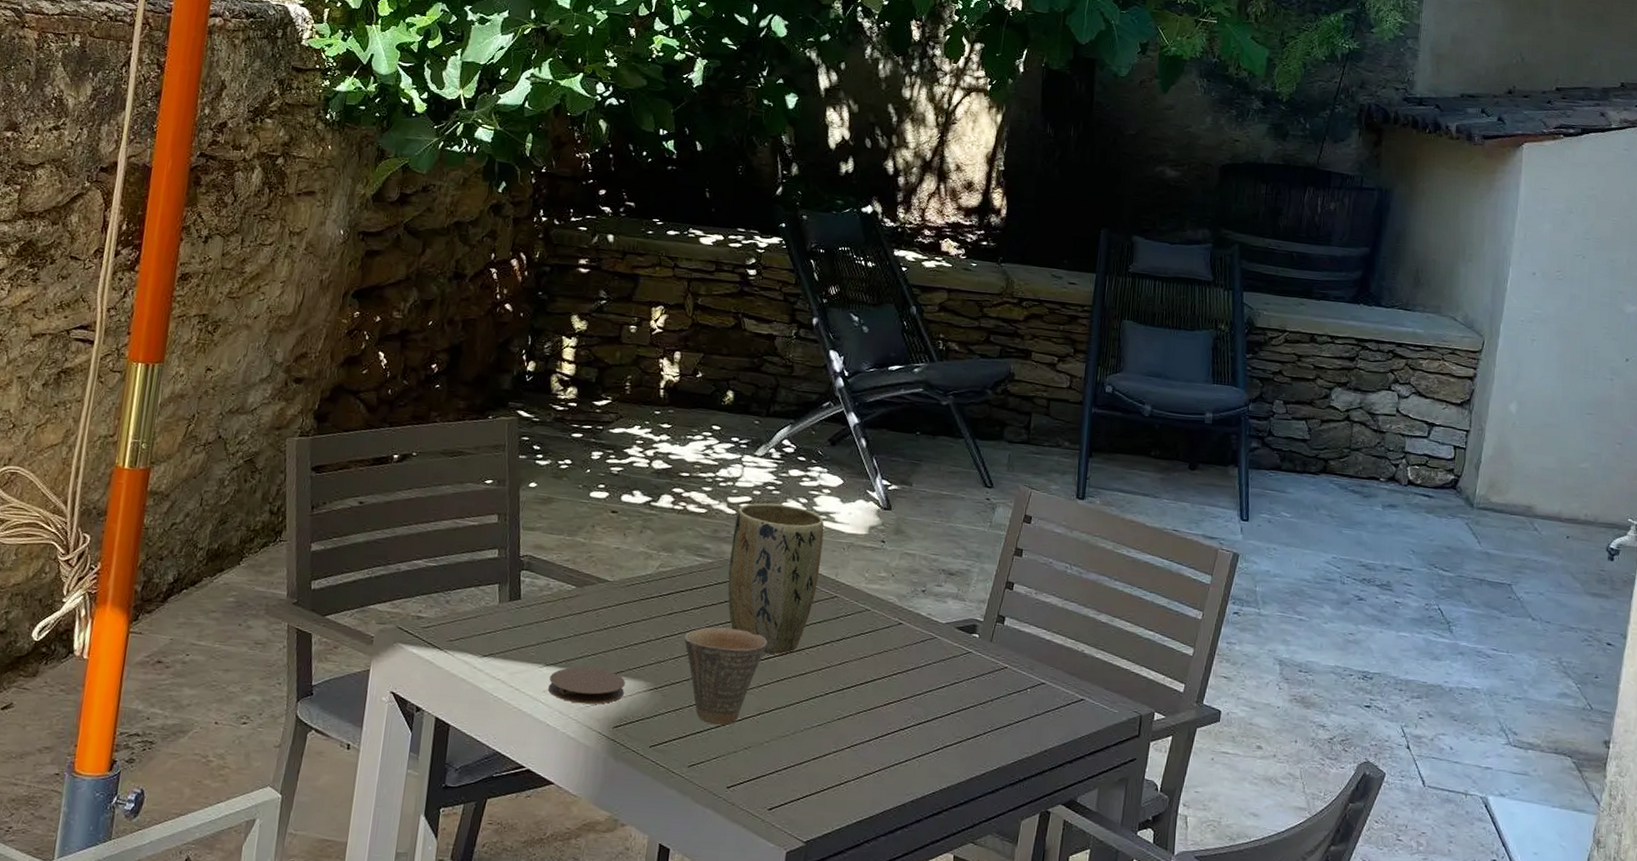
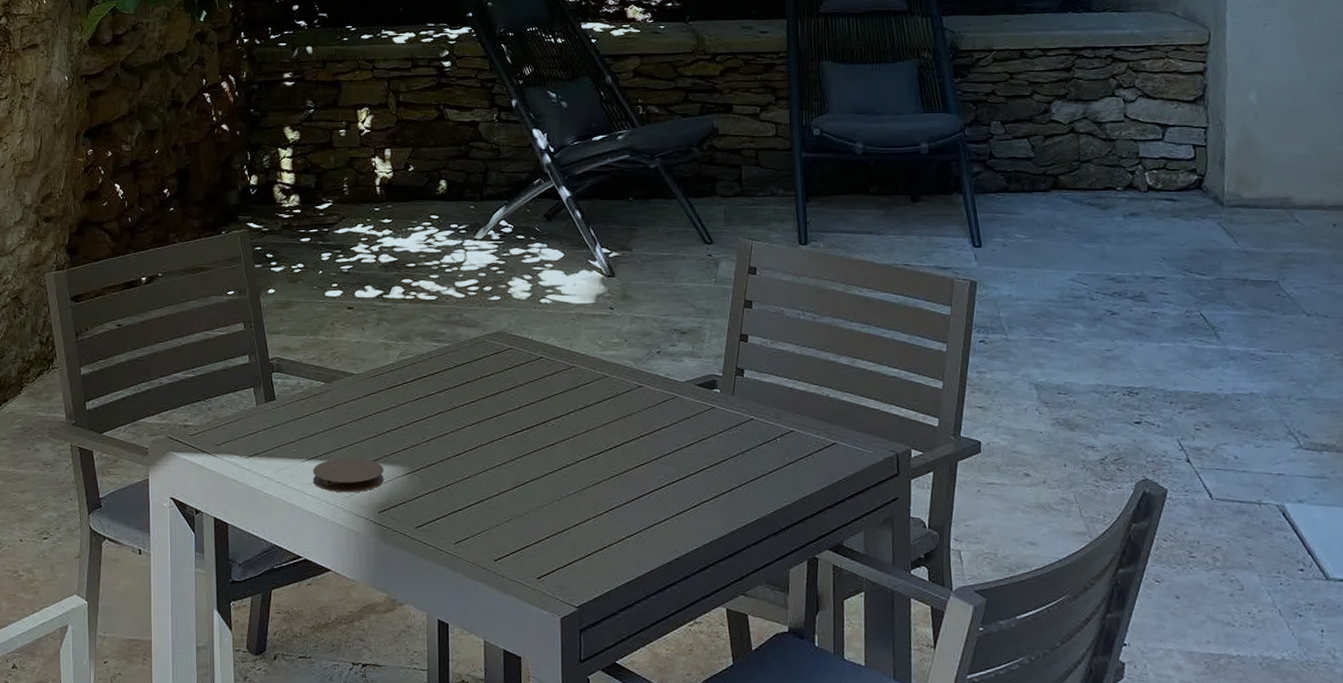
cup: present [684,627,768,726] -> none [434,407,513,502]
plant pot: present [728,503,825,654] -> none [465,283,554,428]

